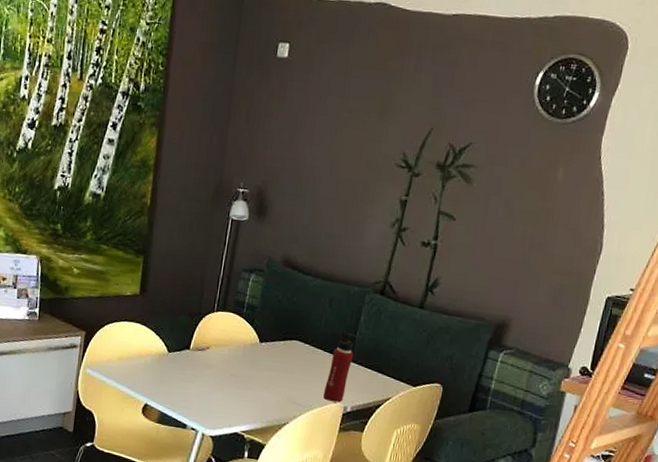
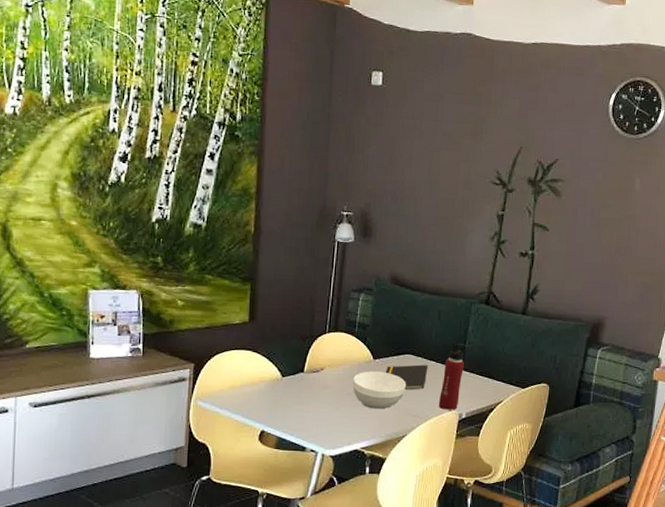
bowl: none [237,354,291,394] -> present [353,371,406,409]
notepad: none [271,350,316,378] -> present [385,364,428,390]

